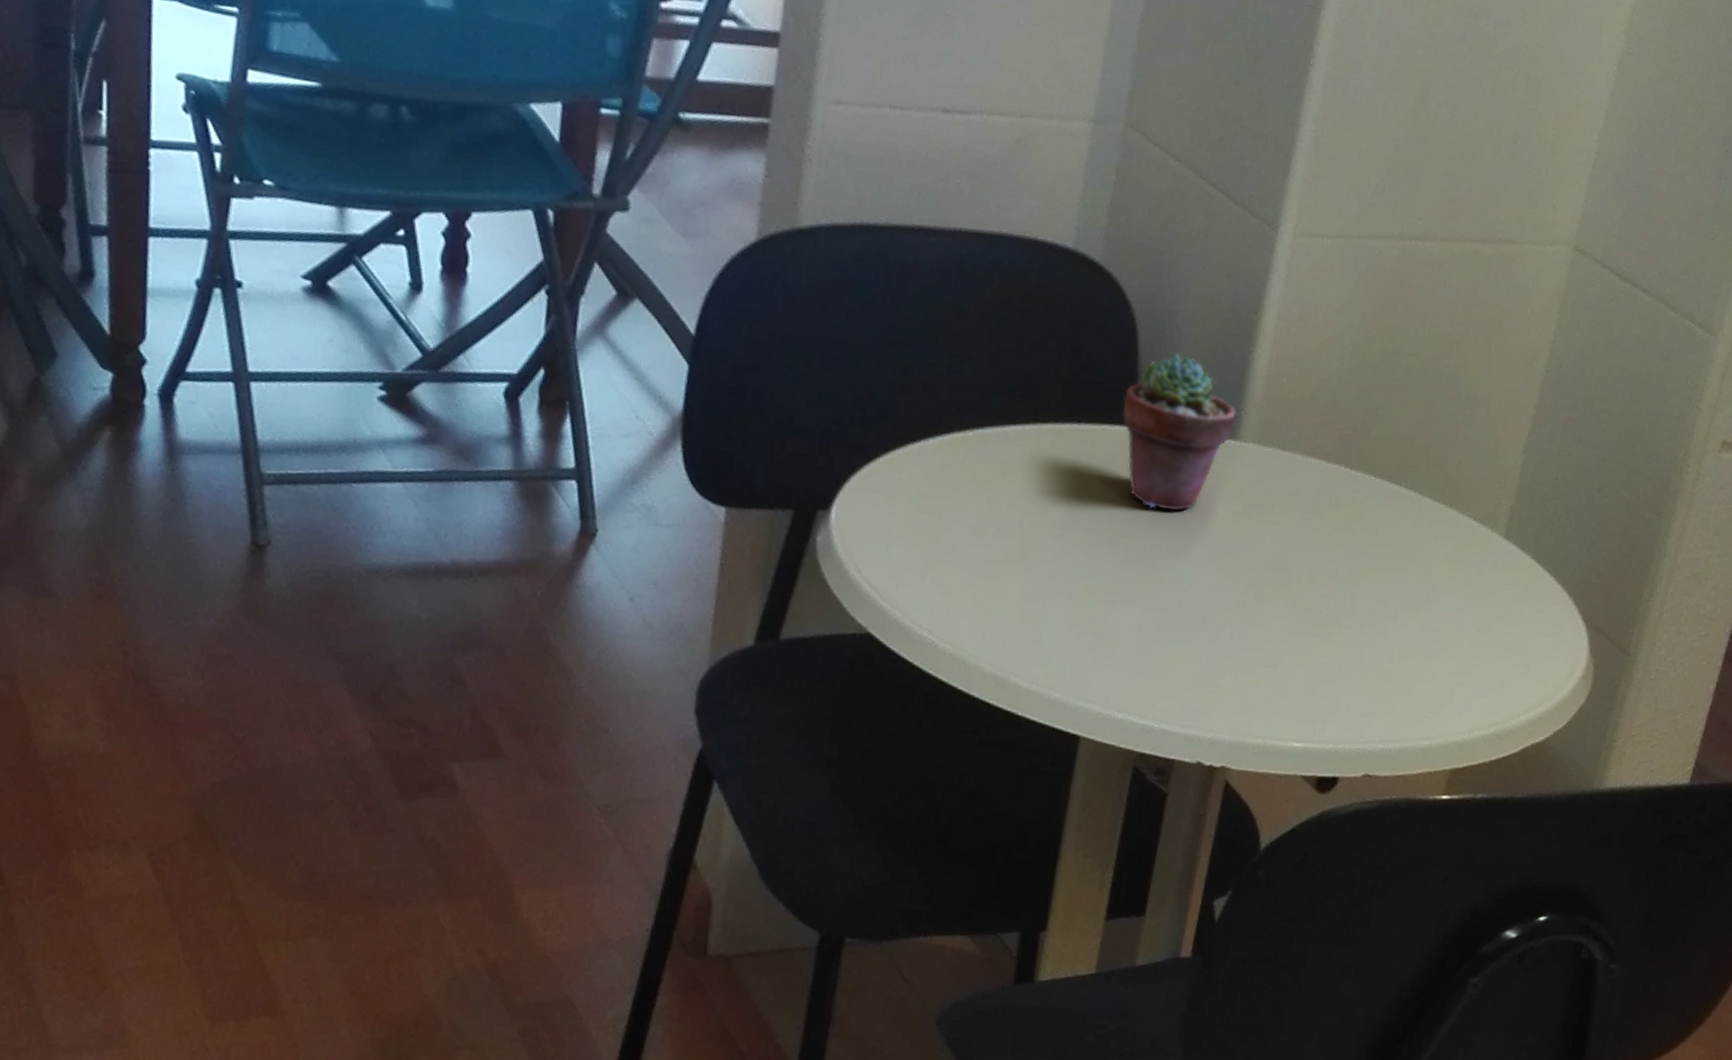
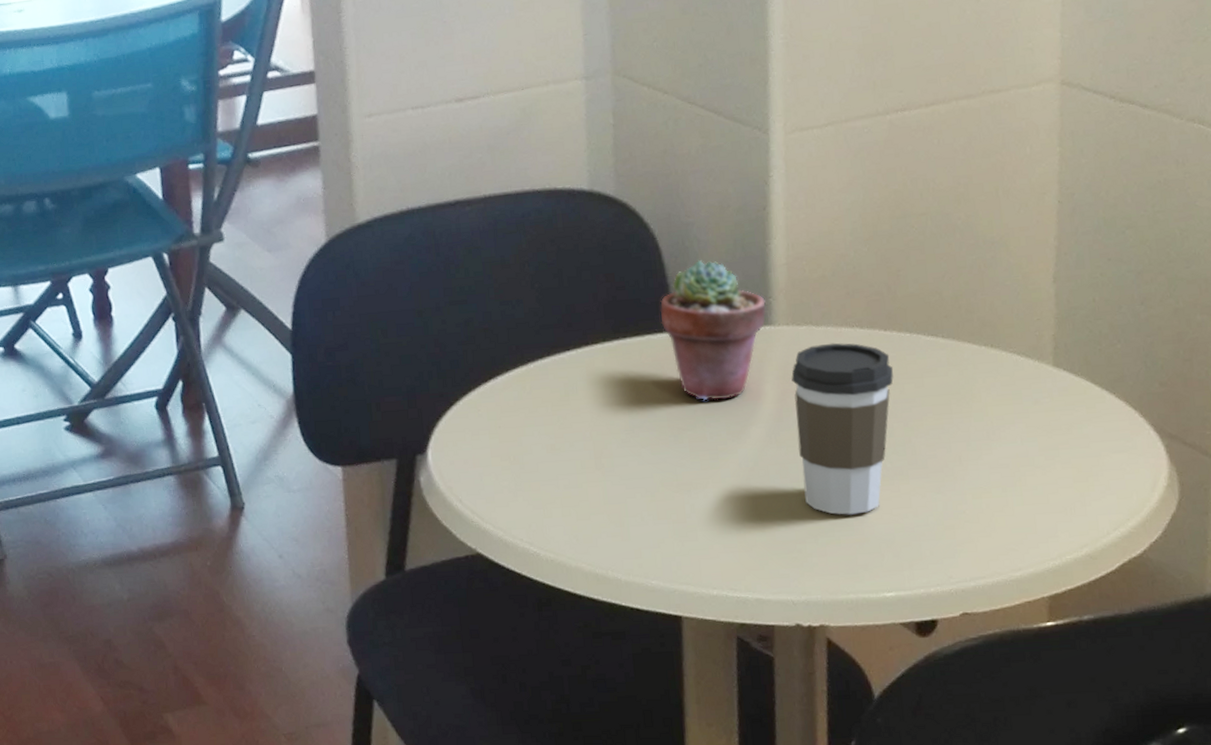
coffee cup: none [1233,470,1351,657] -> present [791,342,894,515]

